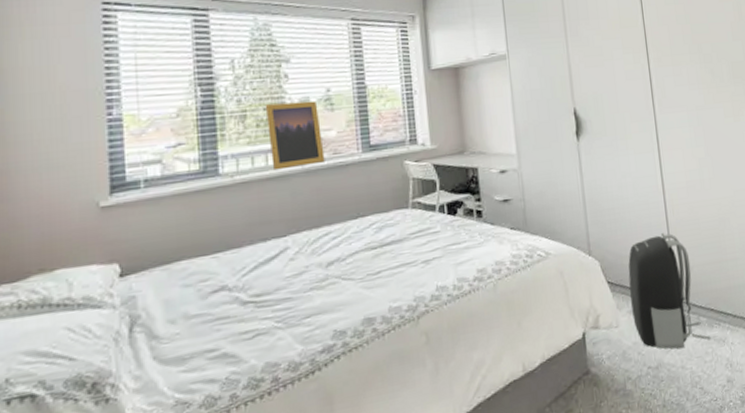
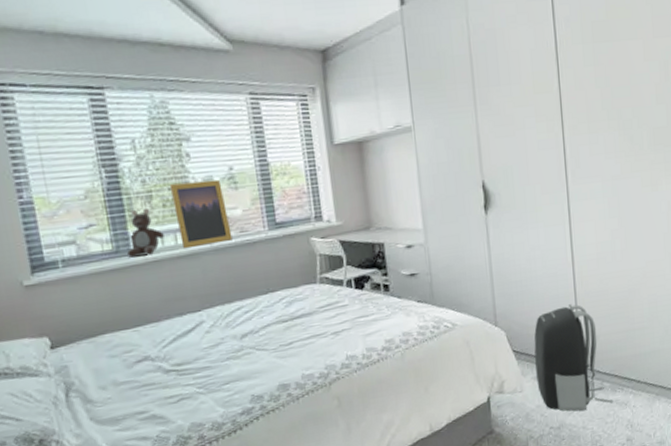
teddy bear: none [215,127,255,178] -> present [127,208,164,258]

